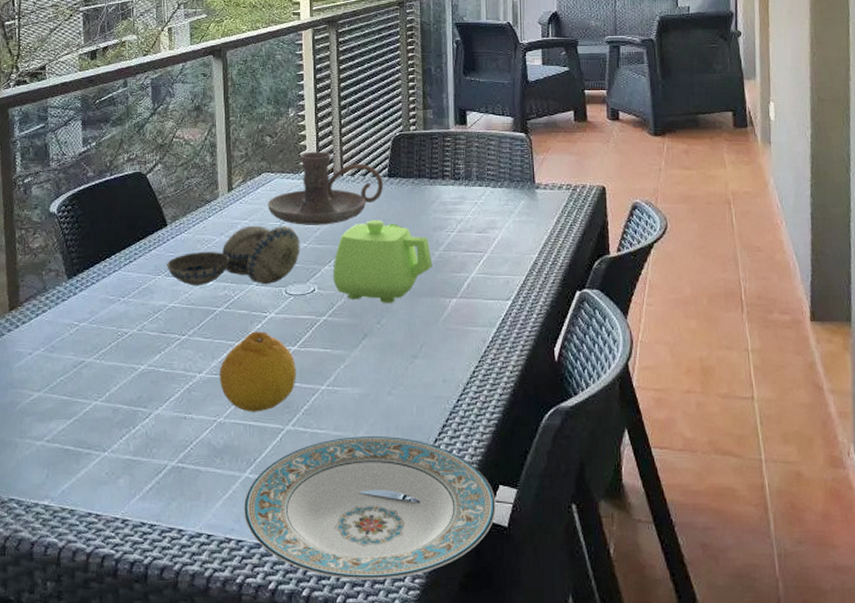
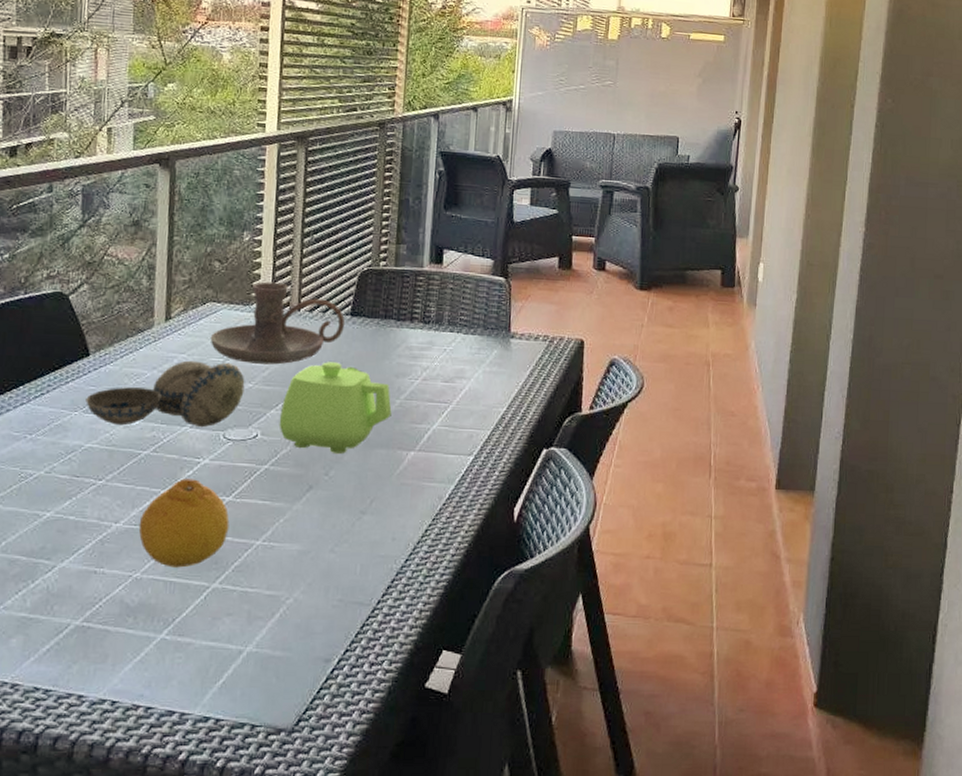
plate: present [244,436,496,580] -> none [156,596,437,749]

